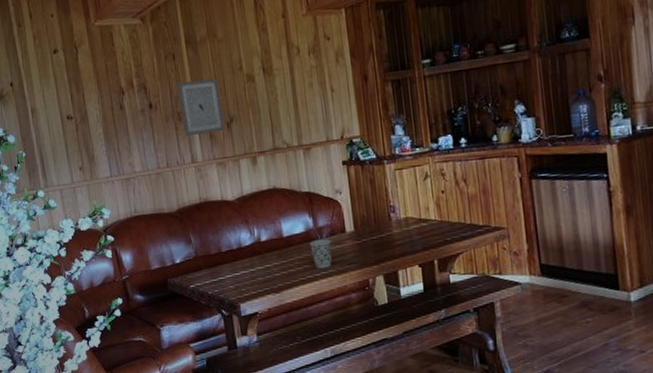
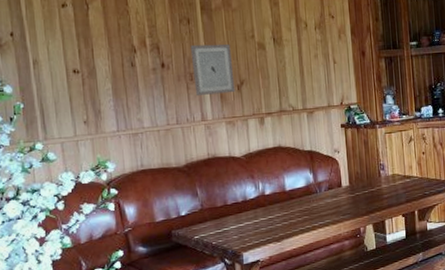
cup: present [309,239,332,269] -> none [309,192,330,219]

